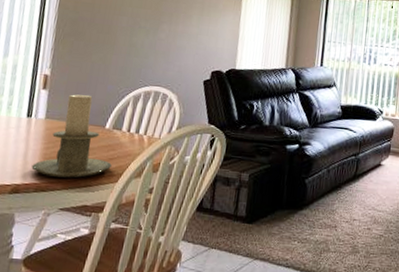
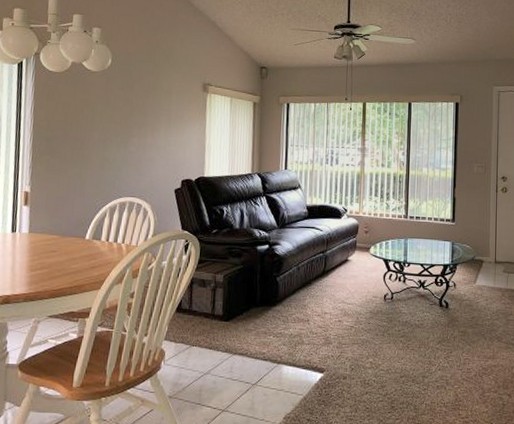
candle holder: present [31,94,112,179] -> none [19,209,94,287]

